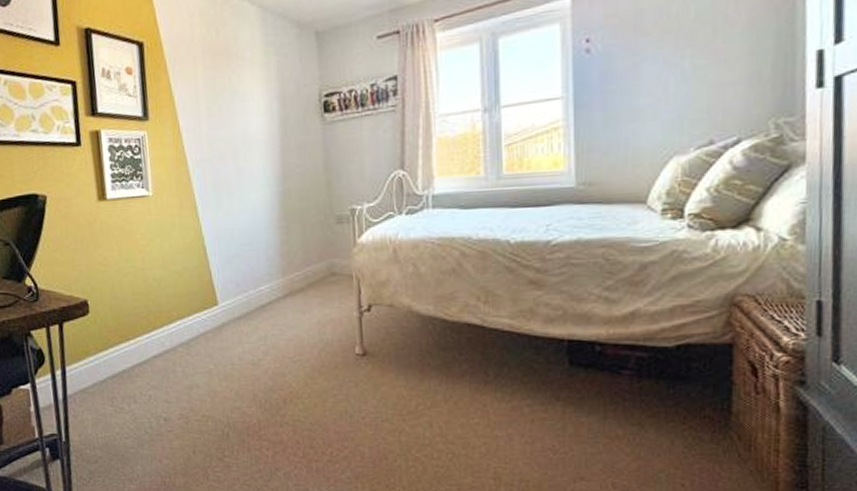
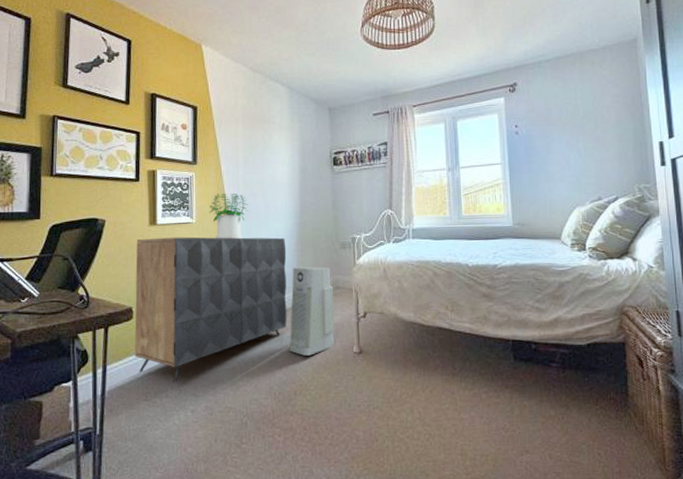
dresser: none [84,211,271,388] -> present [134,237,287,384]
potted plant: none [167,155,216,216] -> present [209,193,248,239]
air purifier: none [275,248,332,358] -> present [289,267,335,356]

